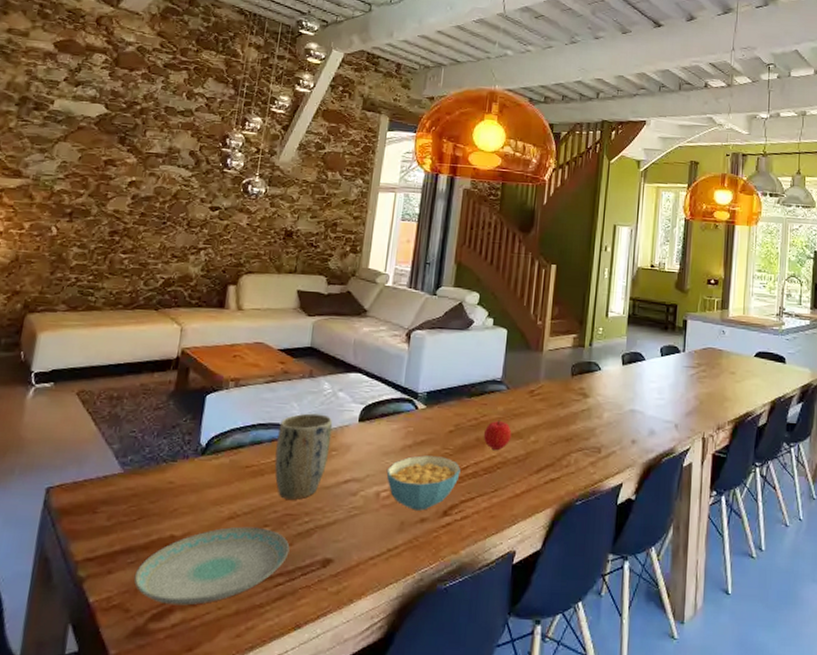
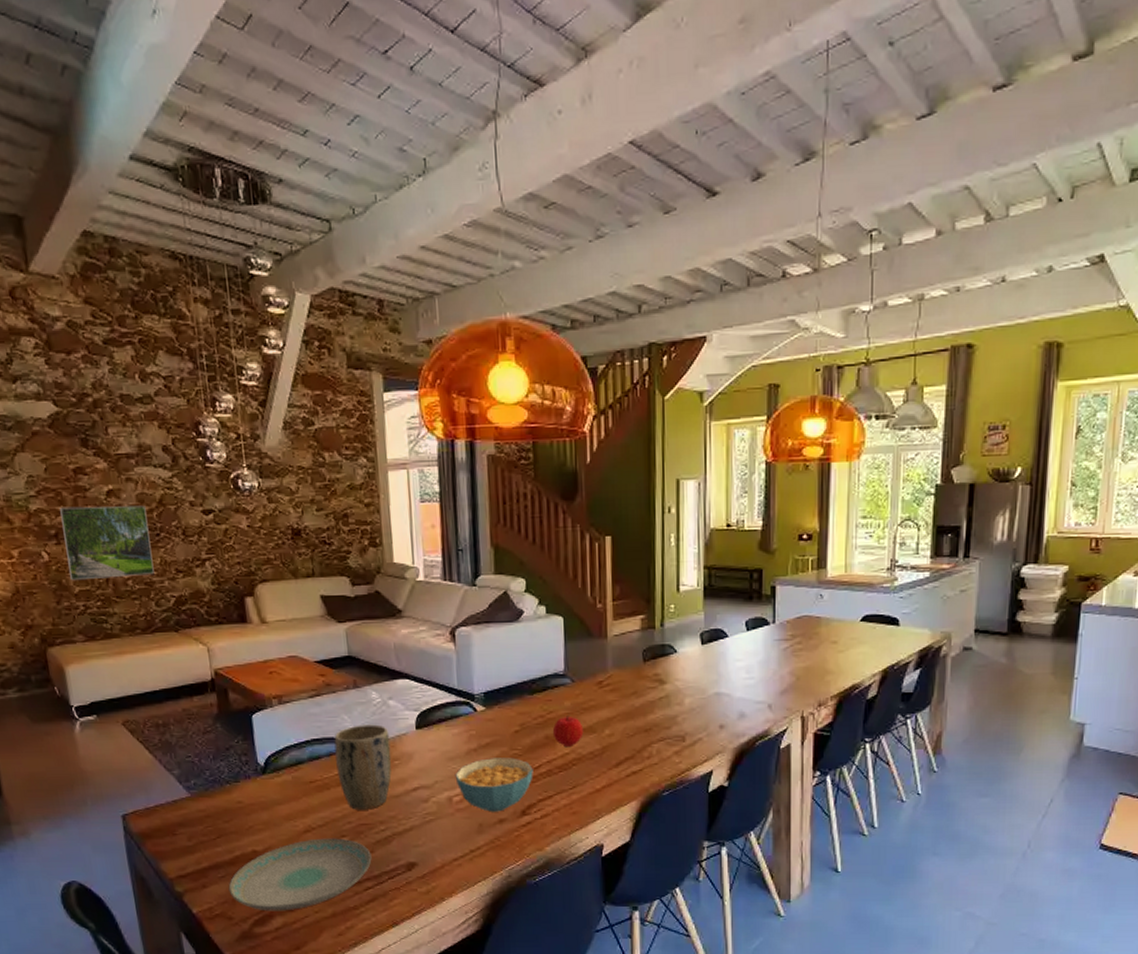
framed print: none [71,190,160,257] -> present [60,505,155,581]

